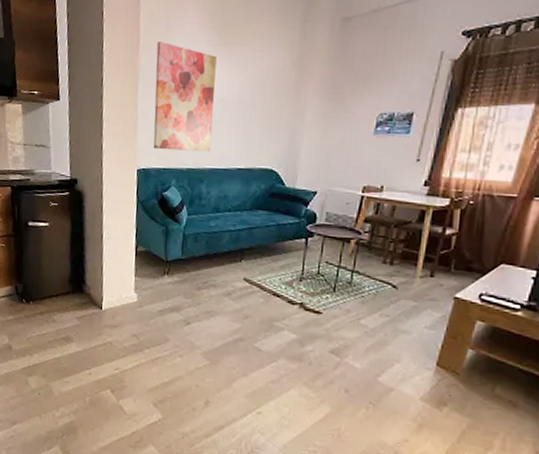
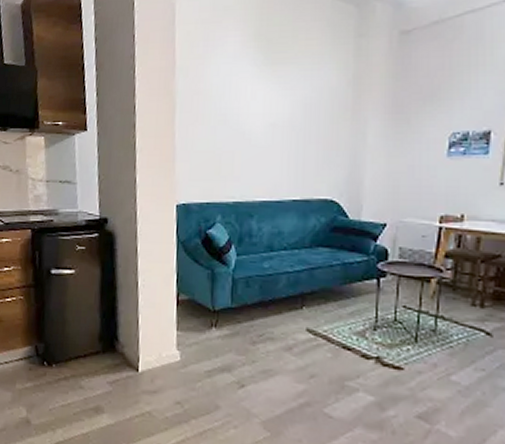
wall art: present [153,41,217,152] -> none [194,62,262,183]

